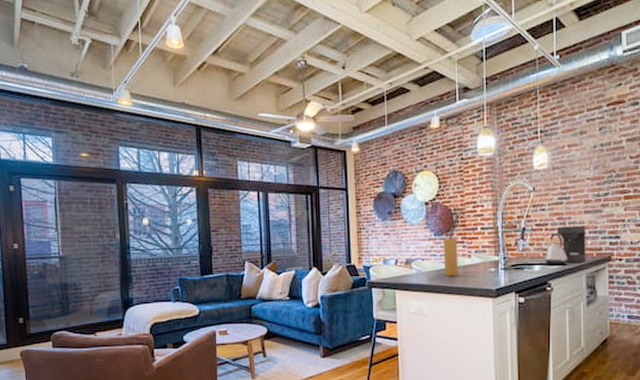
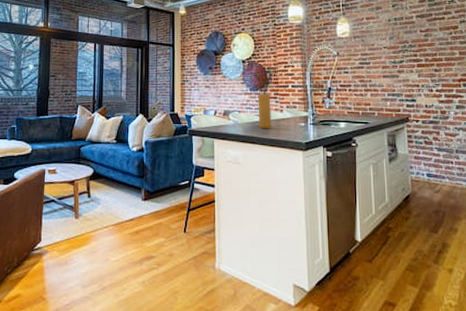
kettle: present [544,232,569,266] -> none [348,93,371,123]
coffee maker: present [557,226,586,264] -> none [360,88,386,123]

